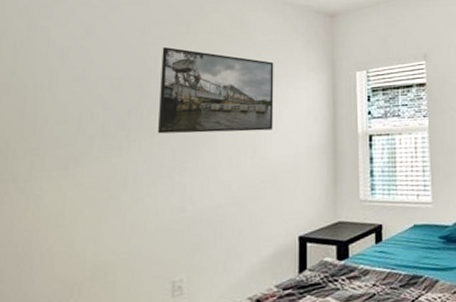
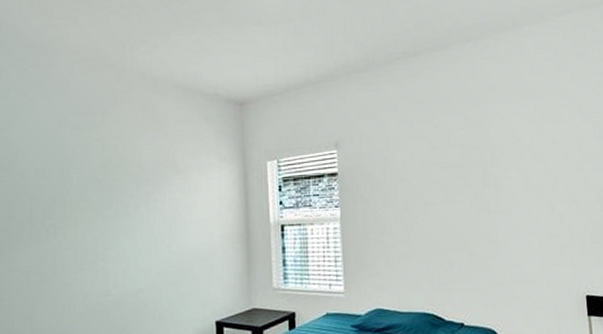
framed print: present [158,47,274,134] -> none [80,138,188,222]

